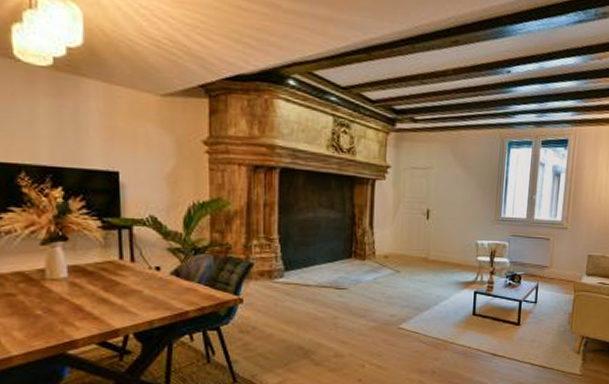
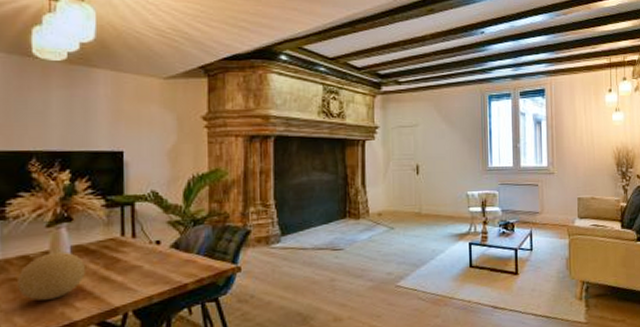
decorative ball: none [13,271,85,317] -> present [16,252,86,300]

